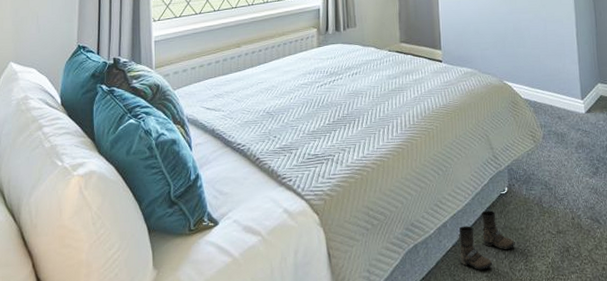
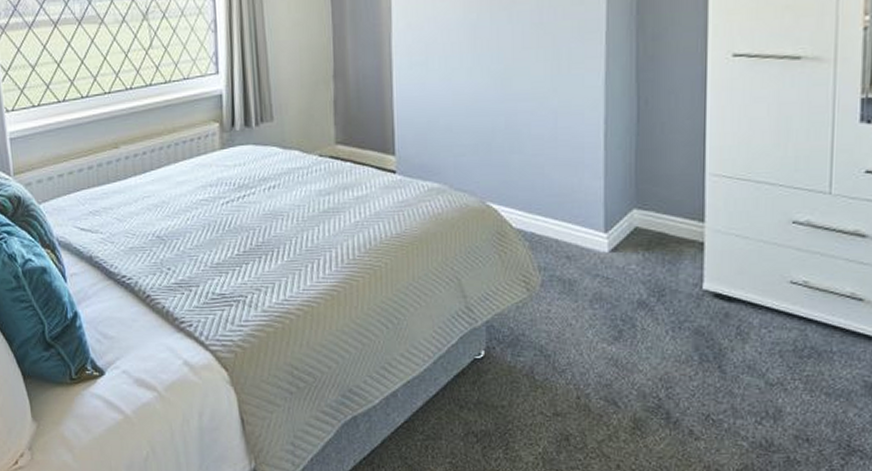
boots: present [458,211,515,270] -> none [413,380,492,455]

